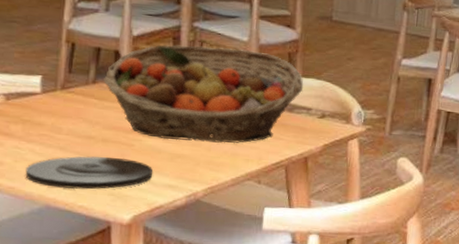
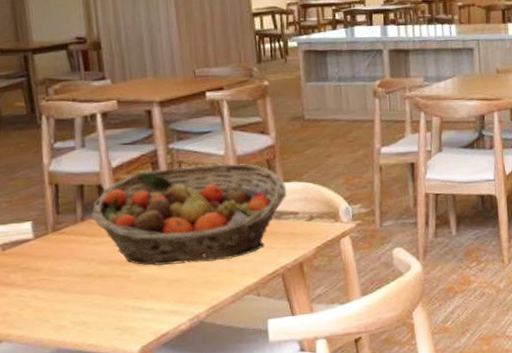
plate: present [25,156,152,190] -> none [31,291,153,330]

